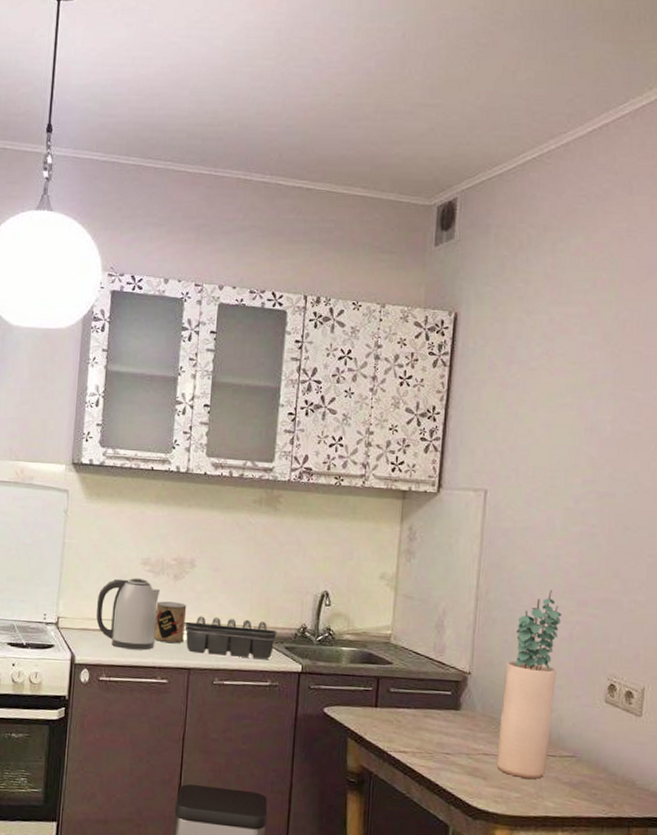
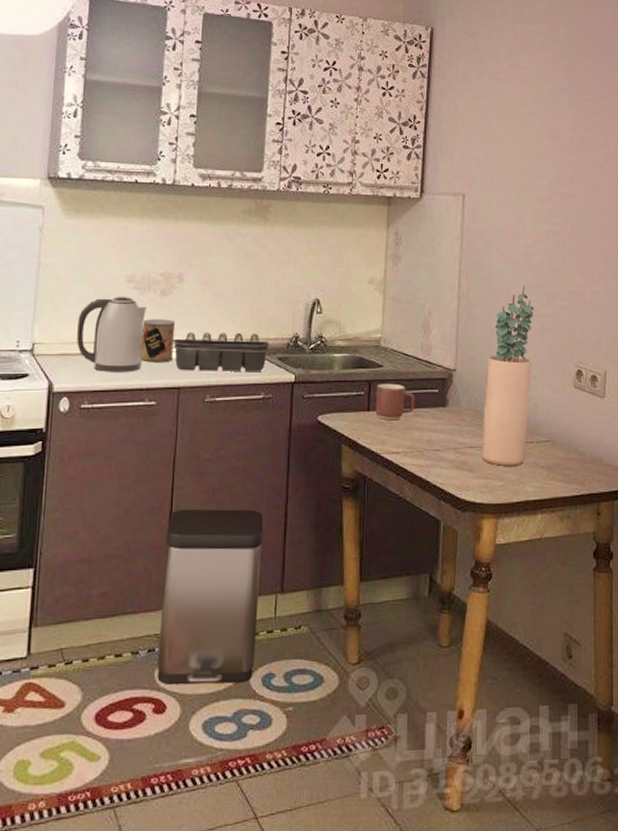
mug: none [383,680,426,719] -> present [375,383,415,421]

